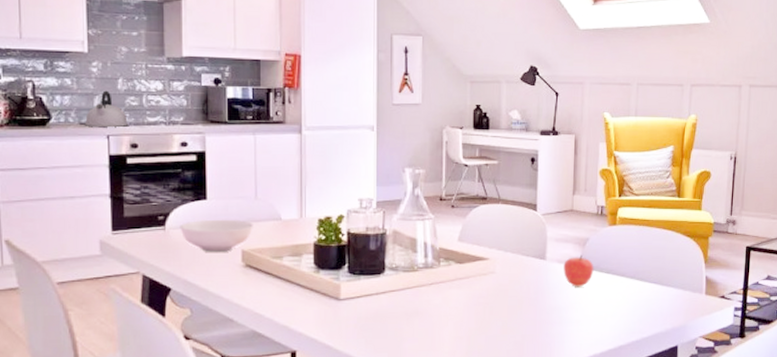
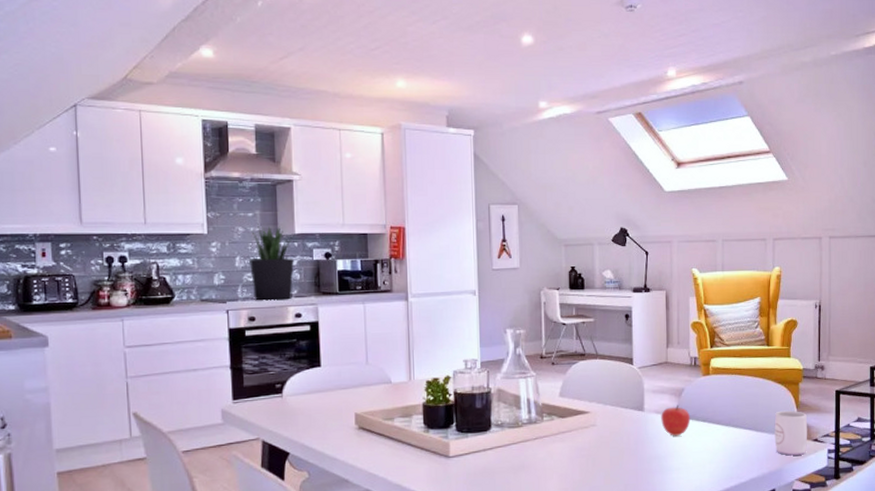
kettle: present [84,90,128,128] -> none [205,268,246,304]
planter: none [133,42,181,127] -> present [249,222,294,301]
bowl: present [180,220,253,252] -> none [296,385,365,417]
mug: none [680,265,716,312] -> present [774,410,808,456]

